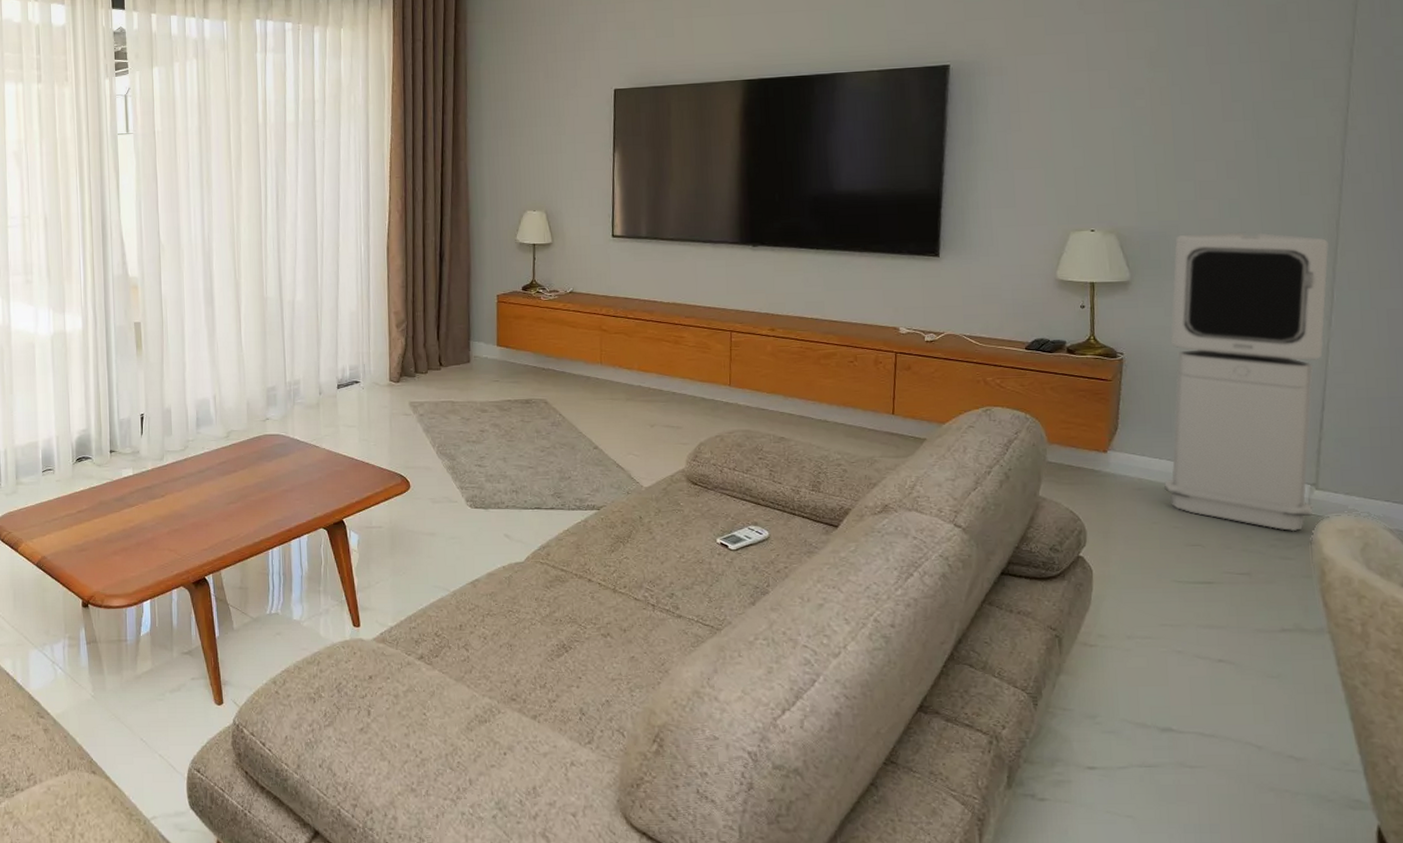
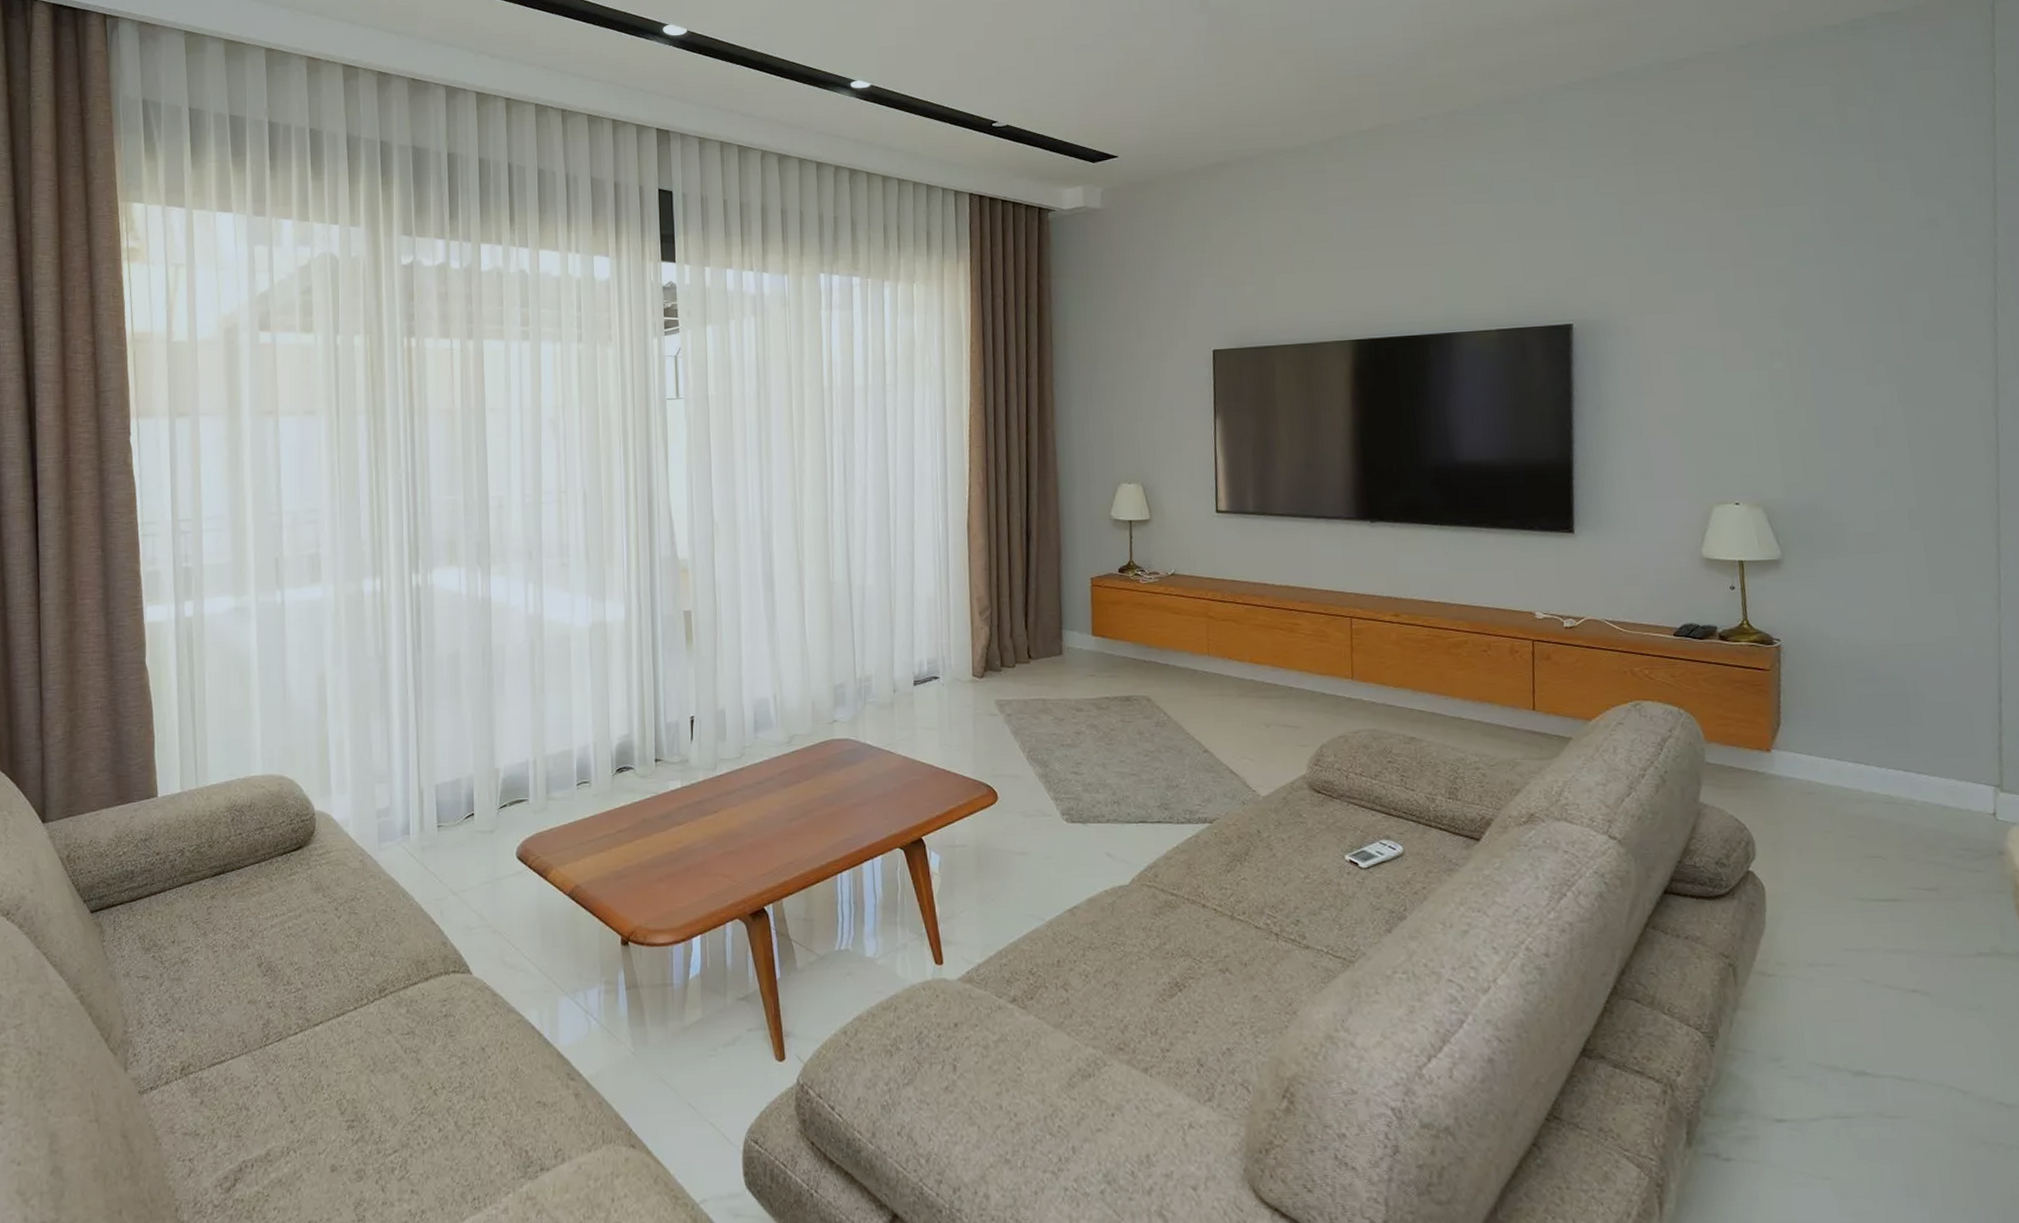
air purifier: present [1164,232,1329,532] -> none [1826,504,2000,840]

